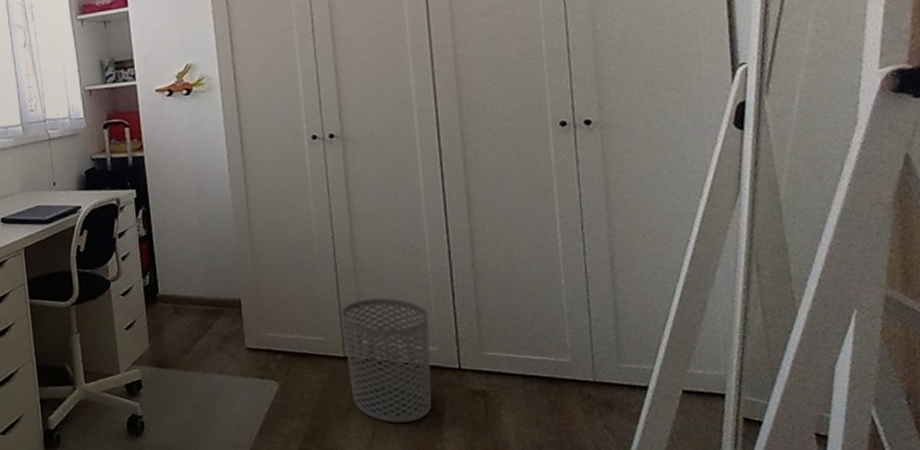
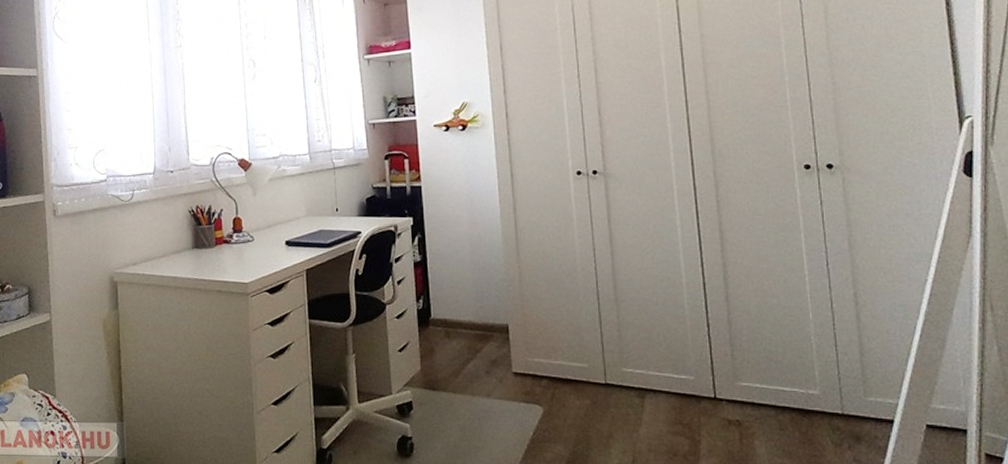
waste bin: present [341,298,431,422] -> none [603,328,688,450]

